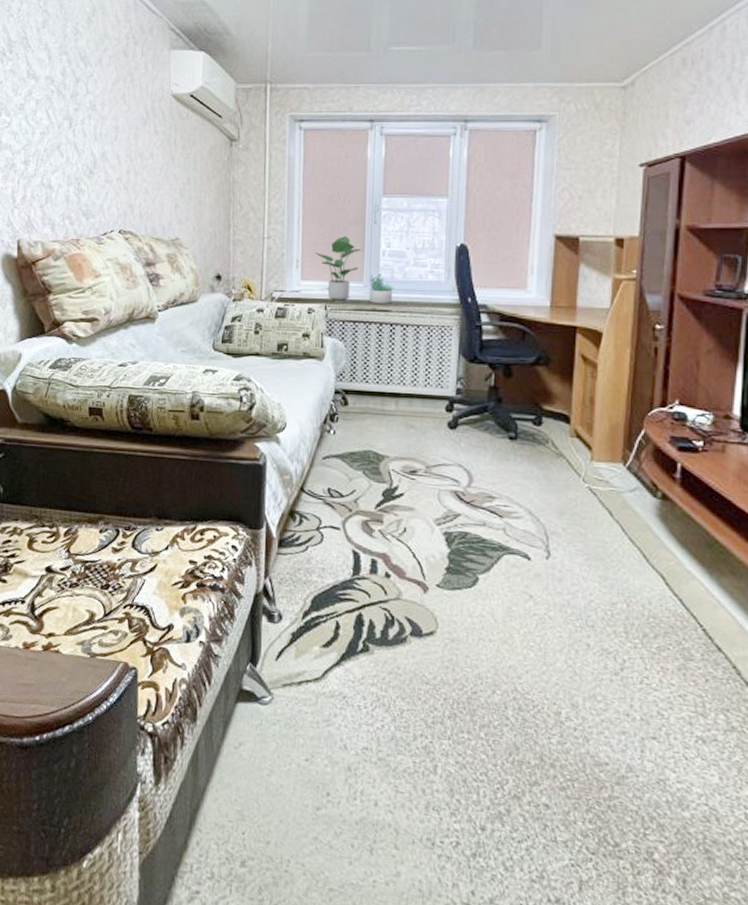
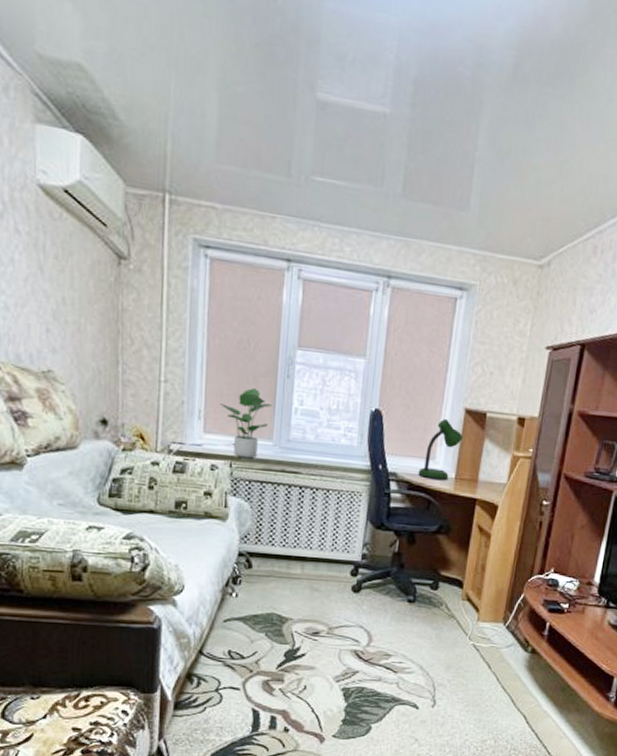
succulent plant: present [369,273,395,304] -> none [278,432,306,465]
desk lamp: none [510,246,555,310] -> present [418,418,463,481]

